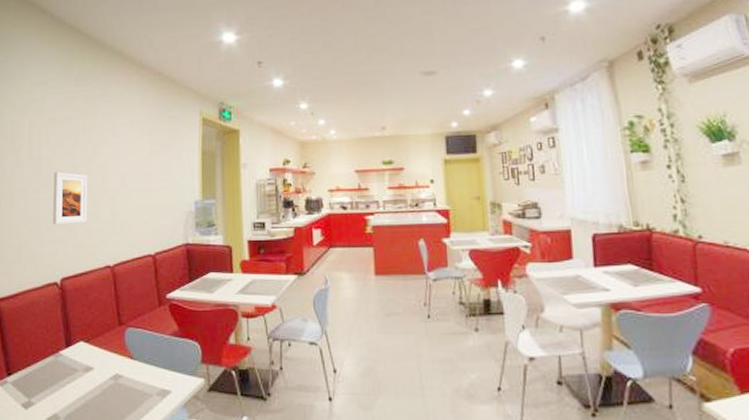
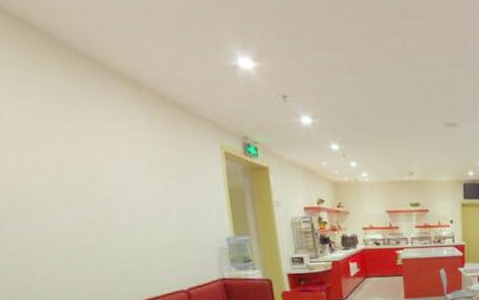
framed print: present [53,172,88,225] -> none [37,204,97,263]

